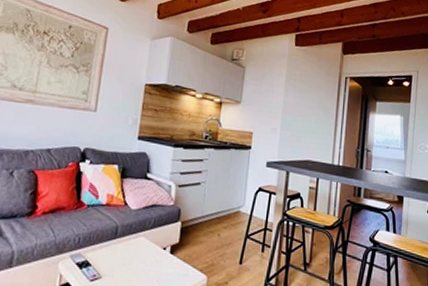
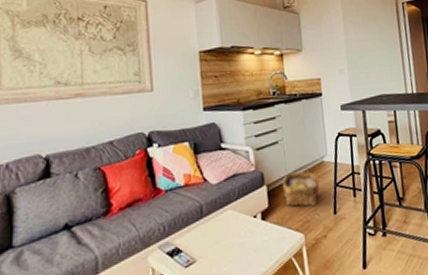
woven basket: none [196,210,232,251] -> present [282,165,320,207]

